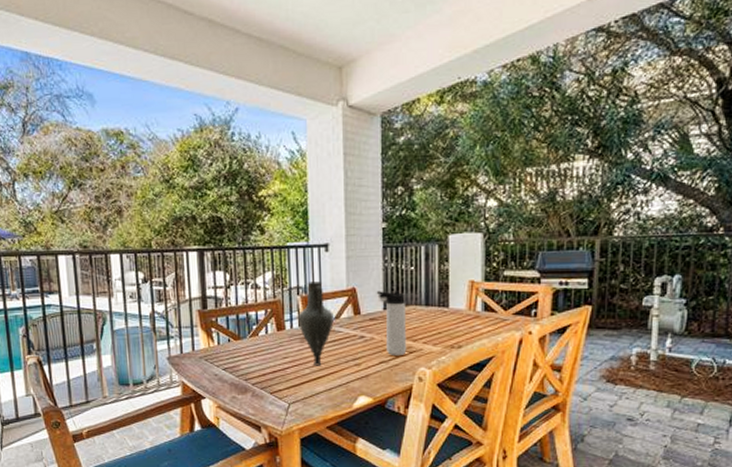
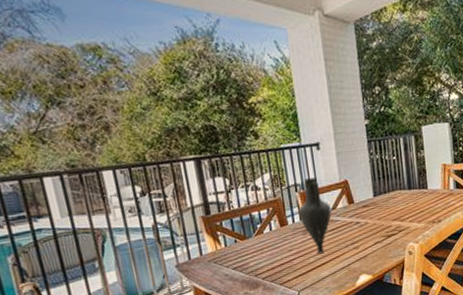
thermos bottle: present [376,291,407,355] -> none [365,179,397,236]

